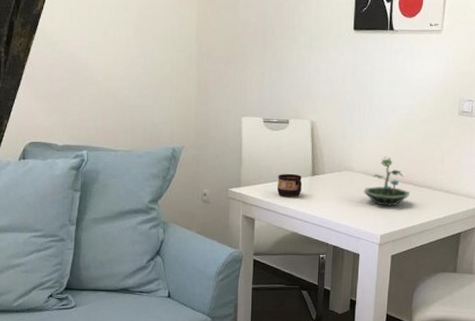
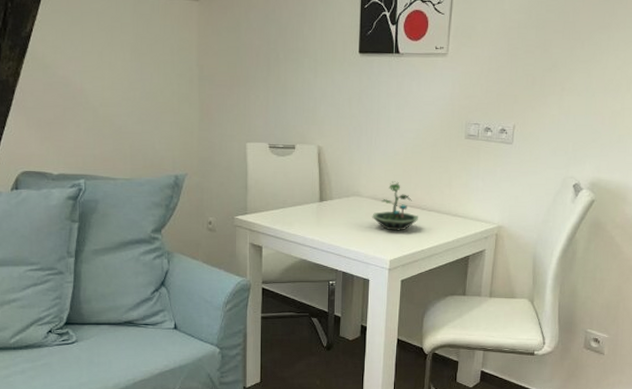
cup: present [277,173,303,197] -> none [285,199,310,224]

